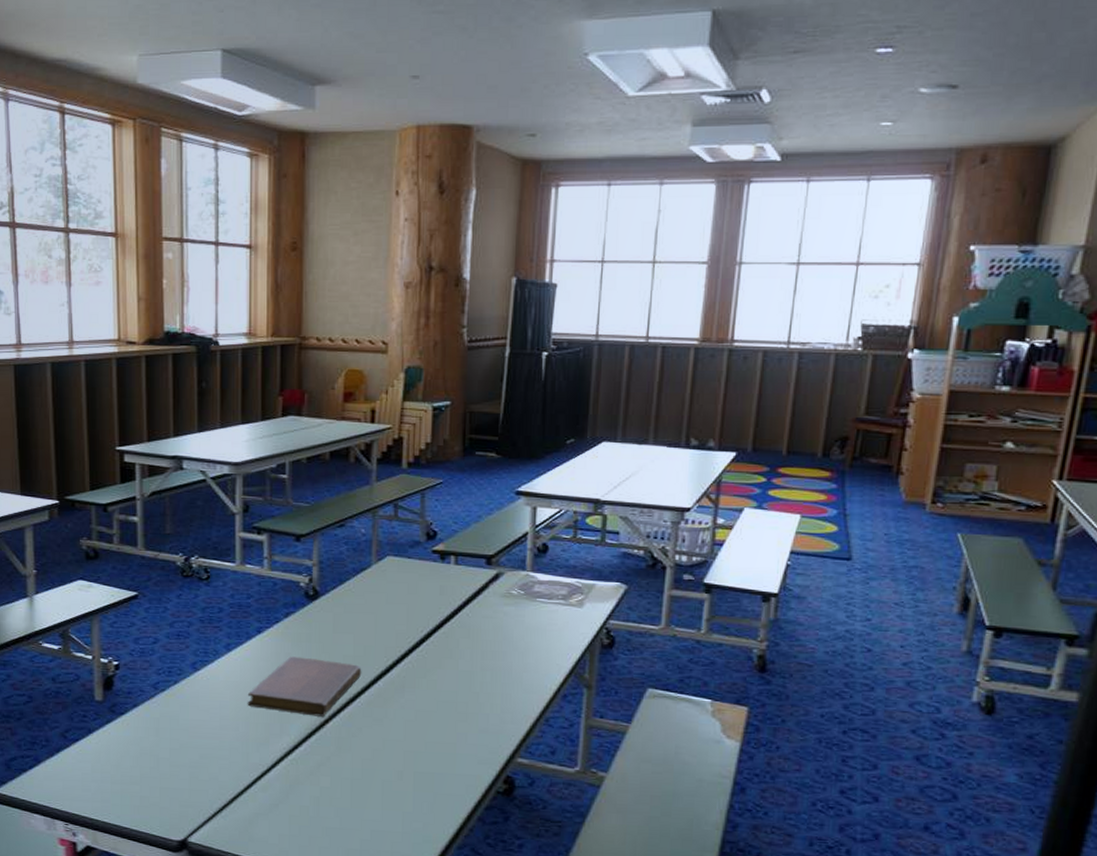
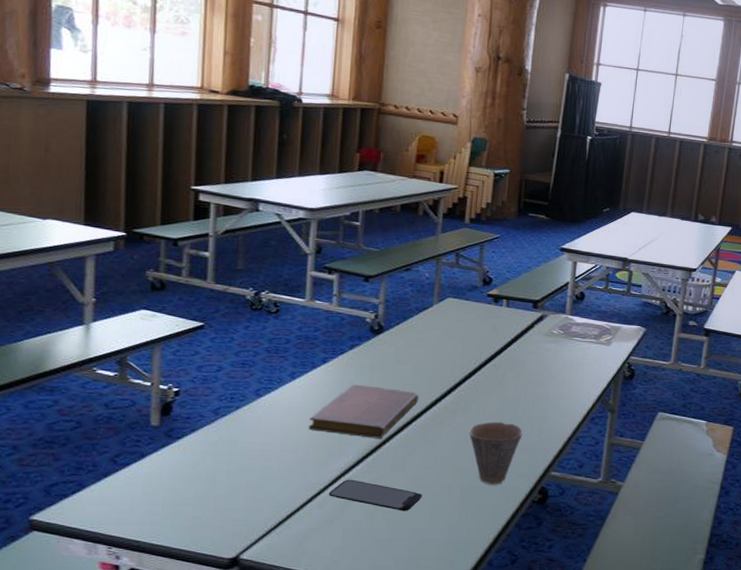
smartphone: none [272,761,372,798] -> present [328,479,422,511]
cup: none [419,698,482,771] -> present [468,421,523,484]

